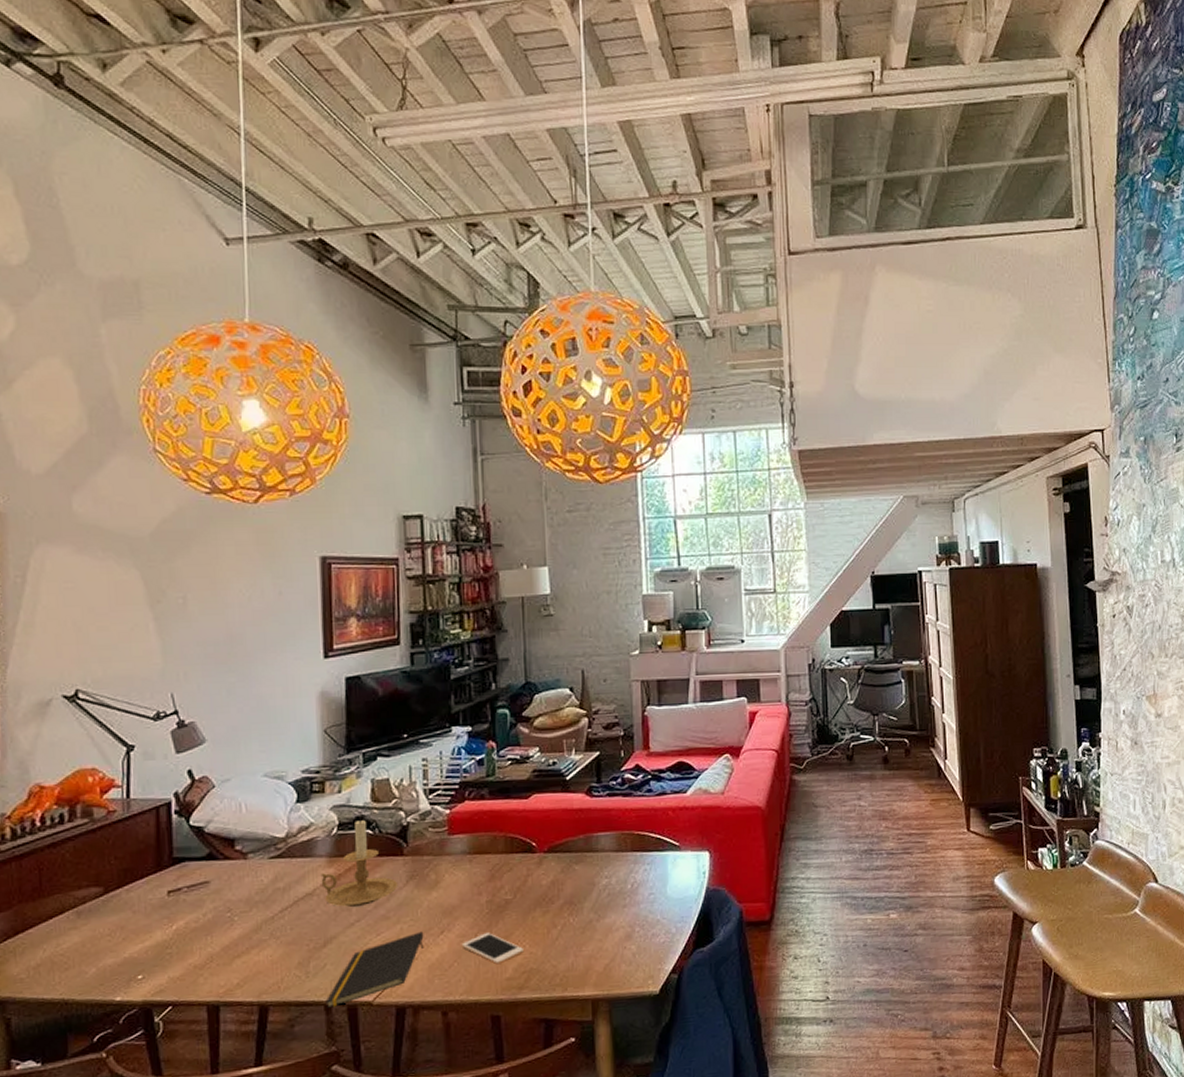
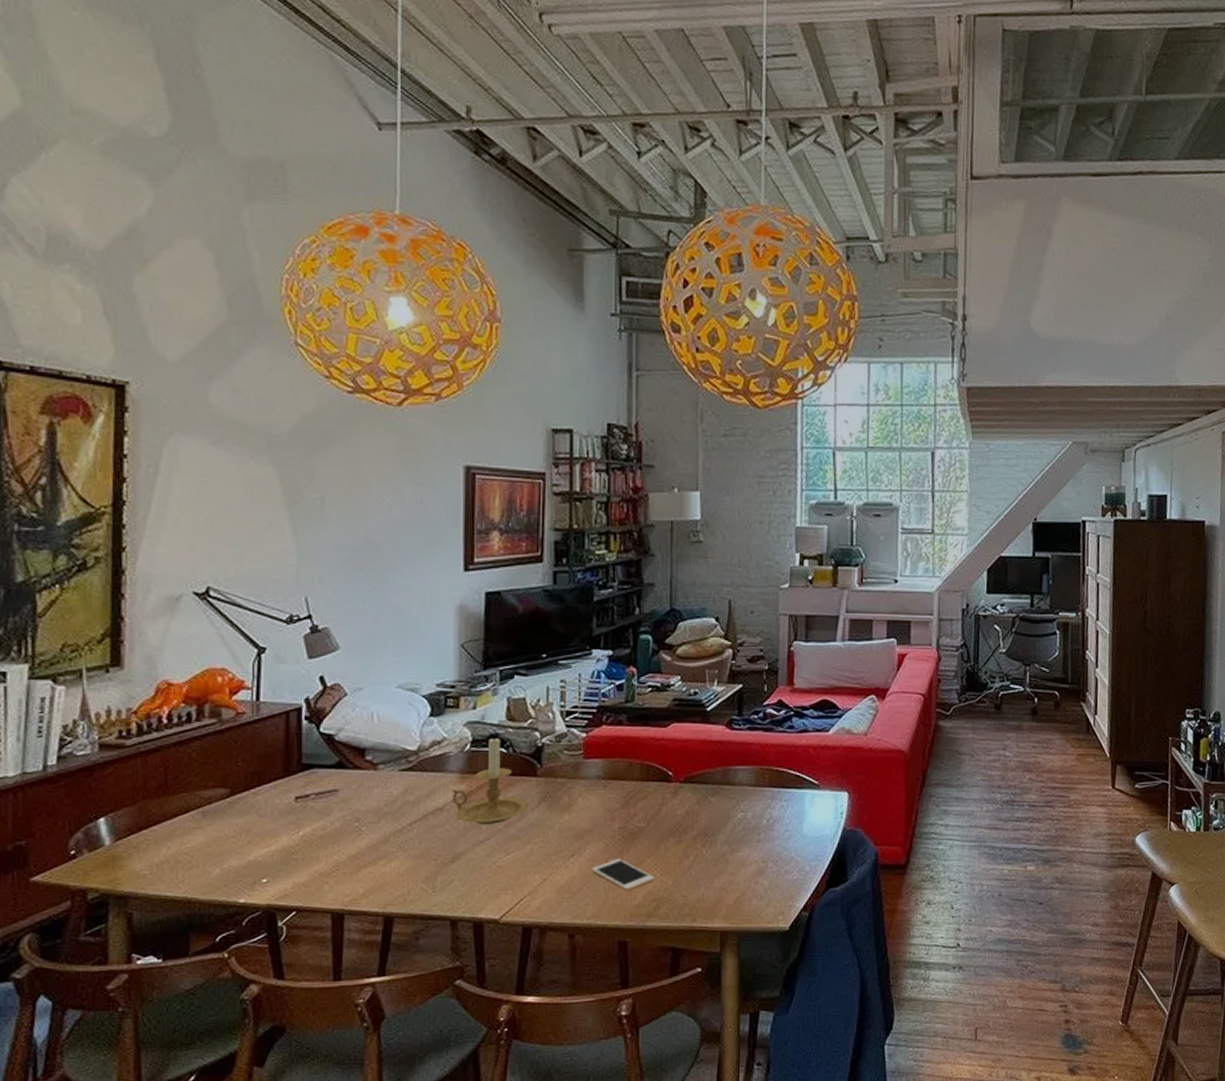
notepad: present [325,931,424,1008] -> none [451,853,554,923]

